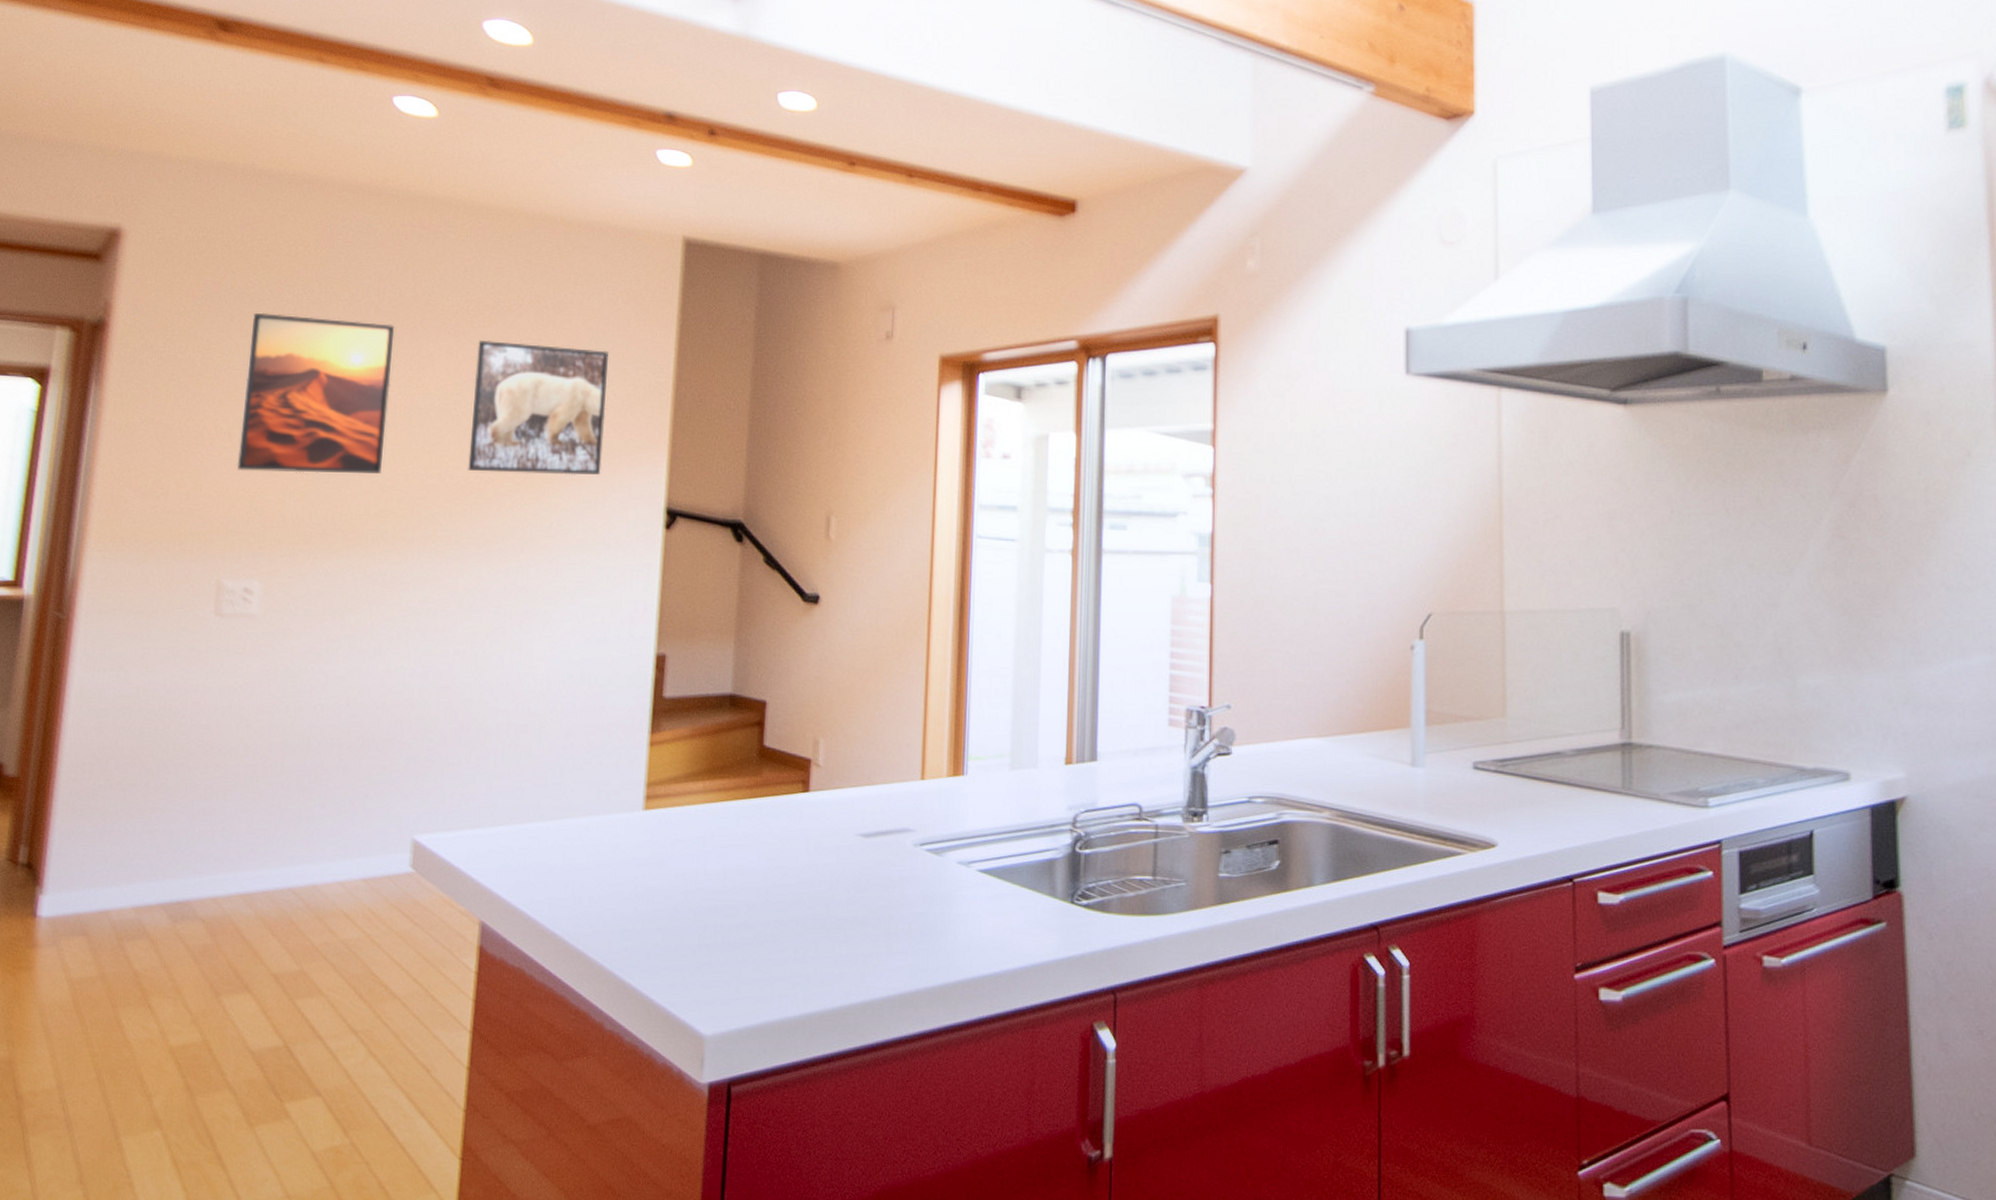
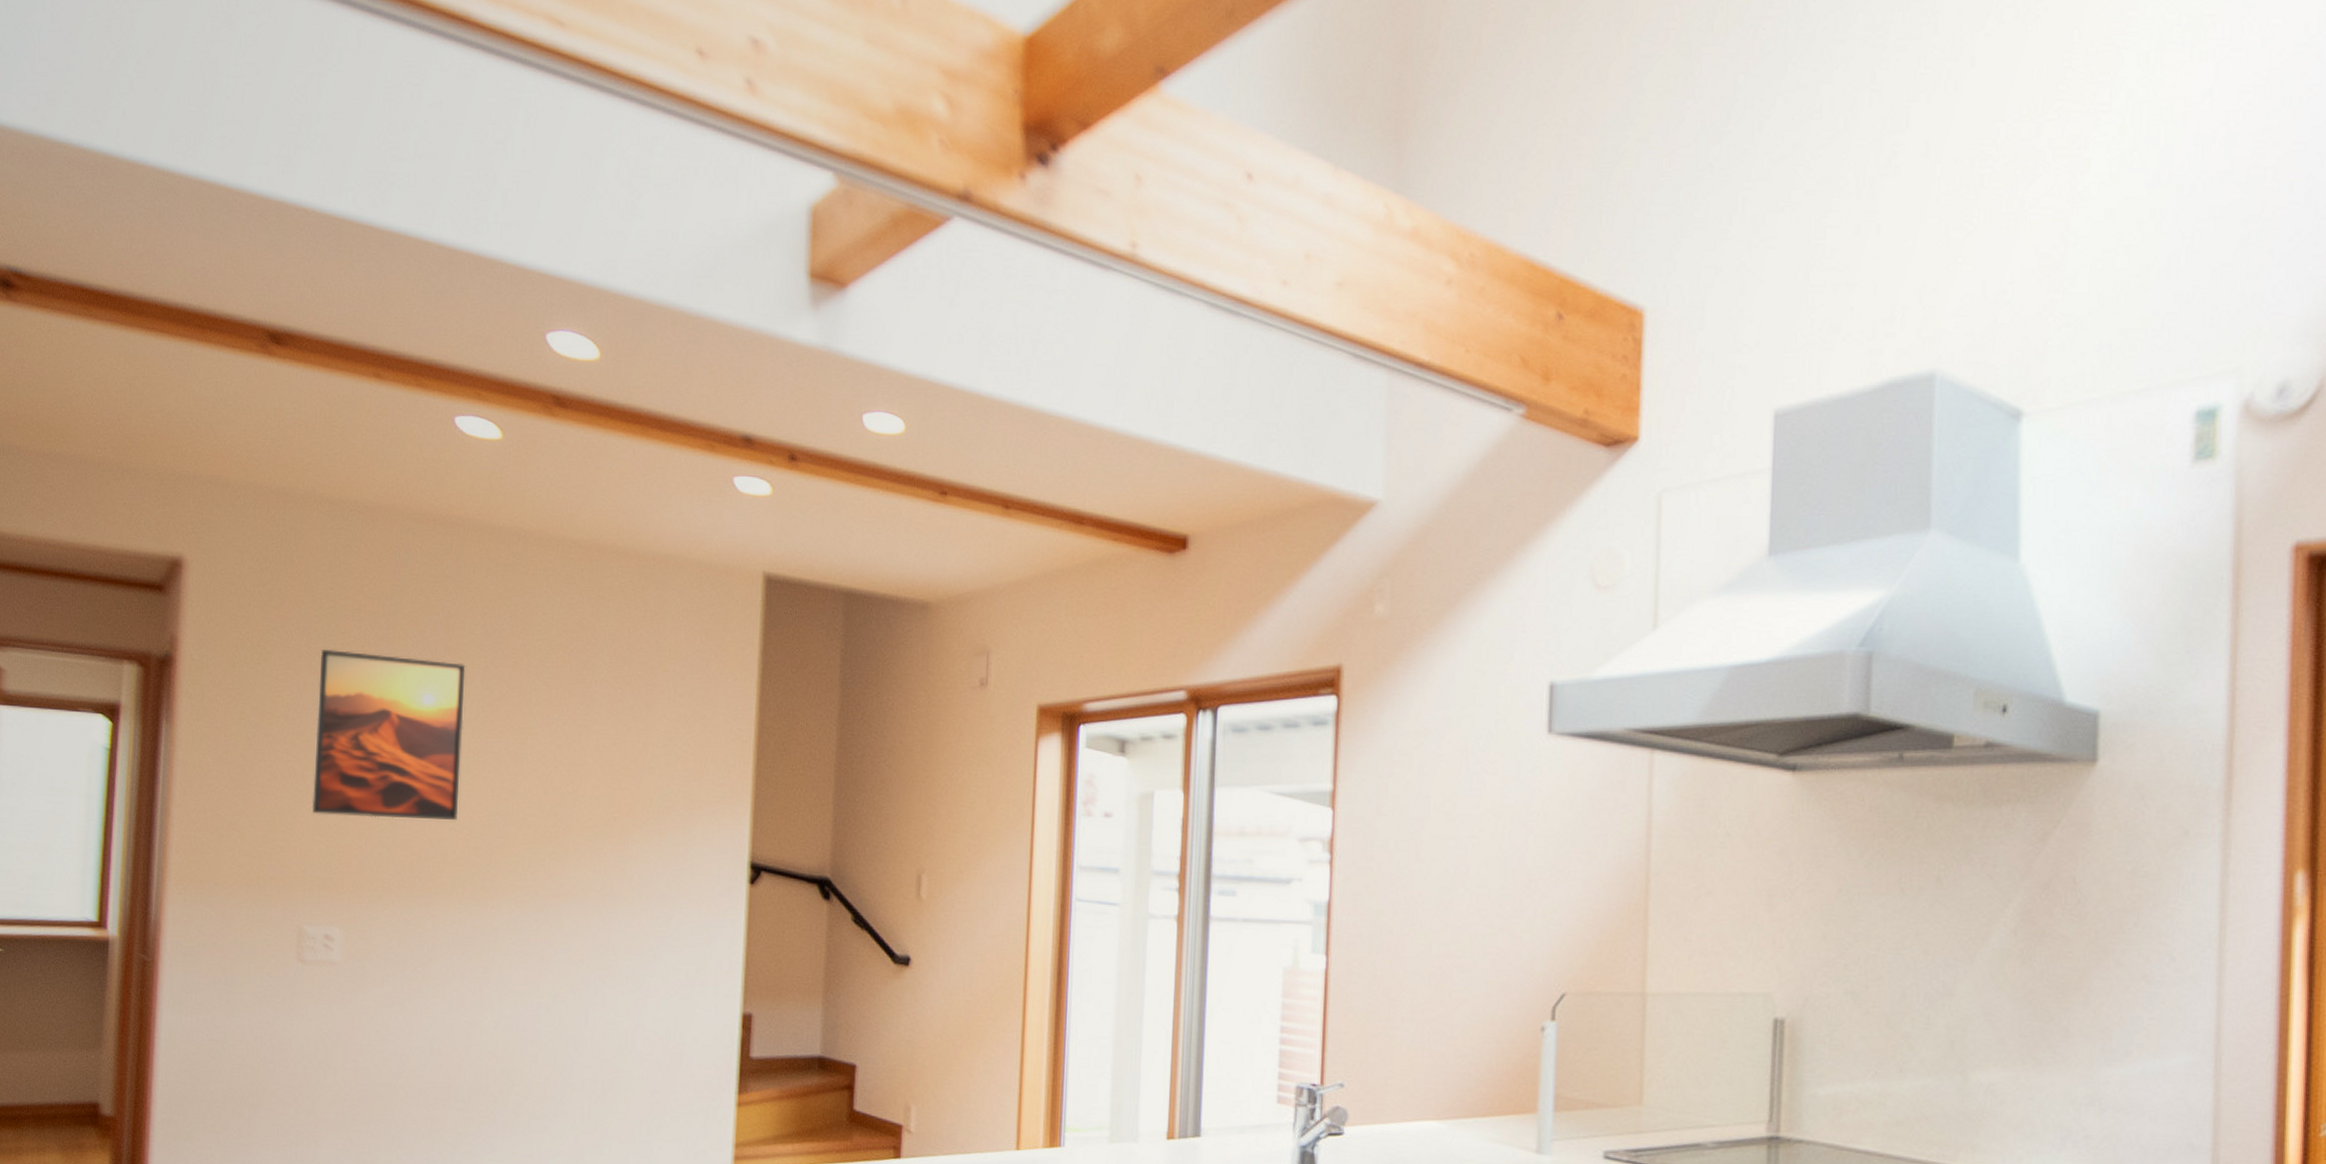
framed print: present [468,340,608,475] -> none [545,681,687,826]

